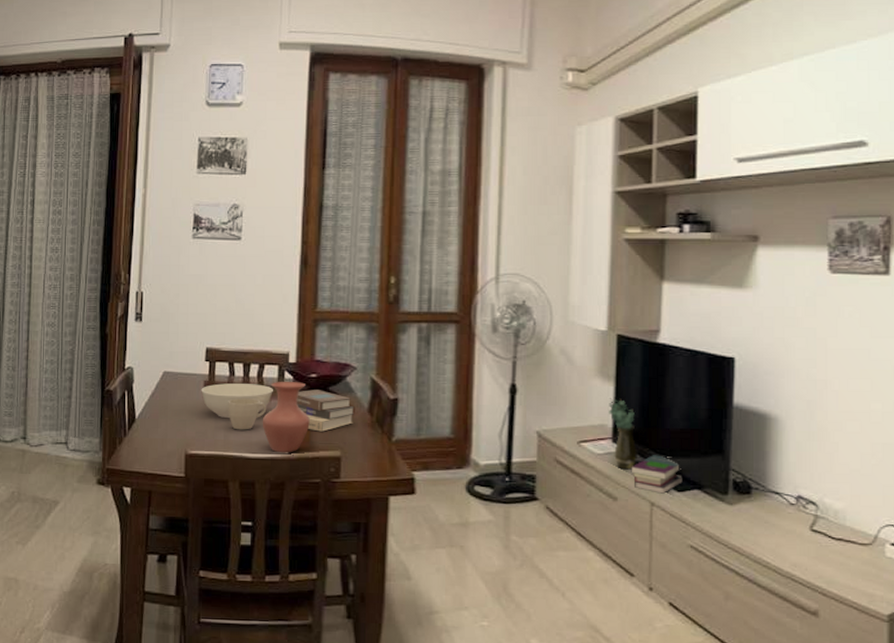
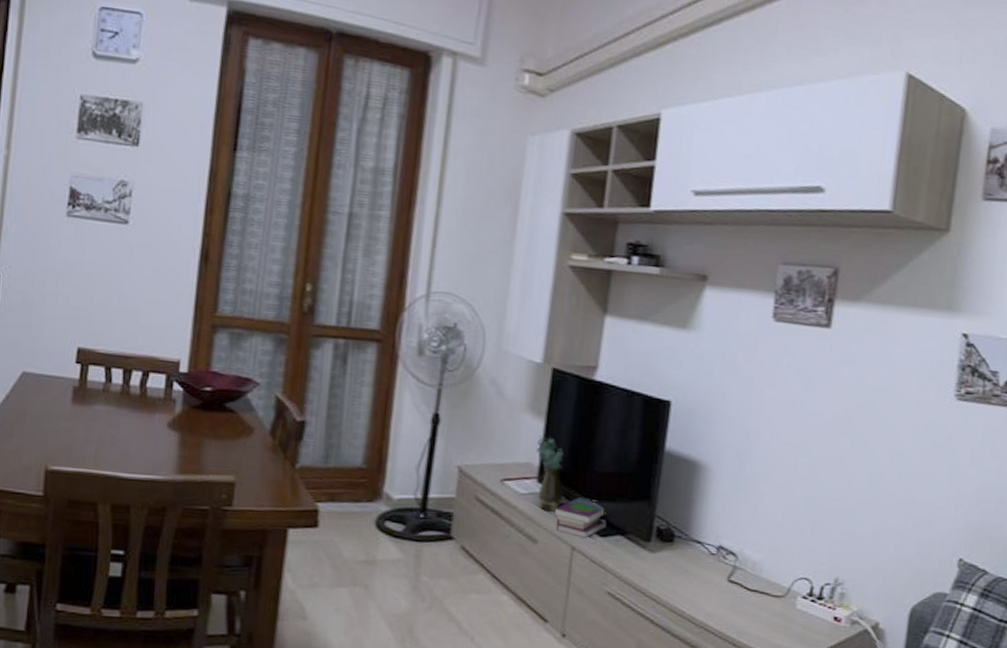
bowl: present [201,383,273,419] -> none [69,390,158,432]
cup: present [228,398,267,430] -> none [101,409,150,447]
vase: present [262,381,310,453] -> none [142,392,201,475]
books: present [268,390,355,432] -> none [150,405,255,453]

